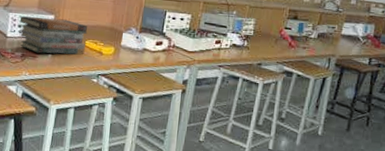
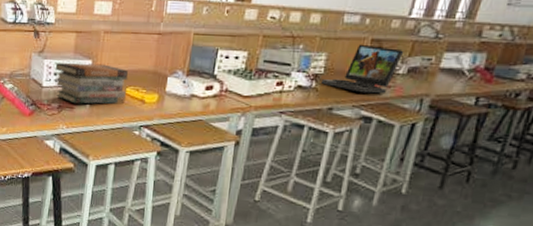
laptop: none [251,13,314,54] -> present [320,44,404,94]

